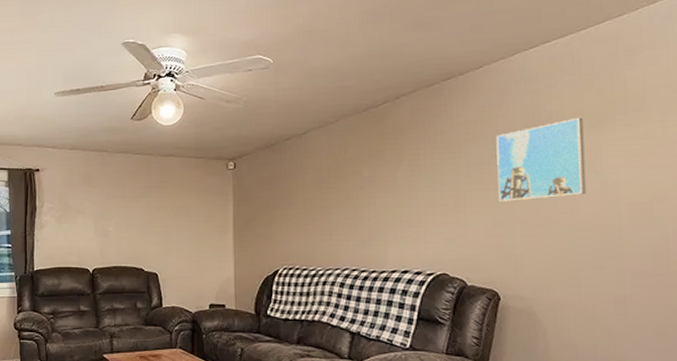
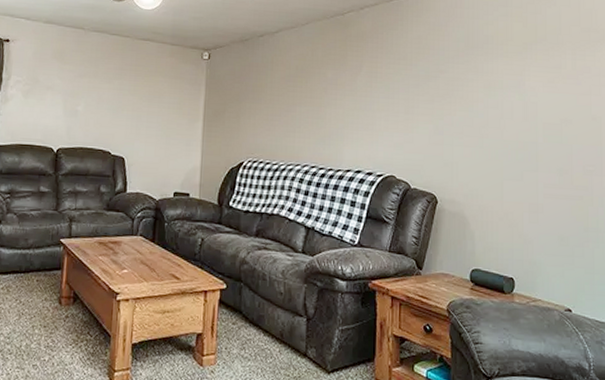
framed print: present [496,117,587,202] -> none [441,44,512,114]

